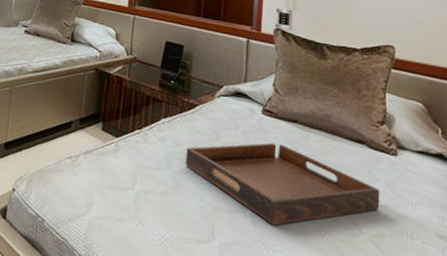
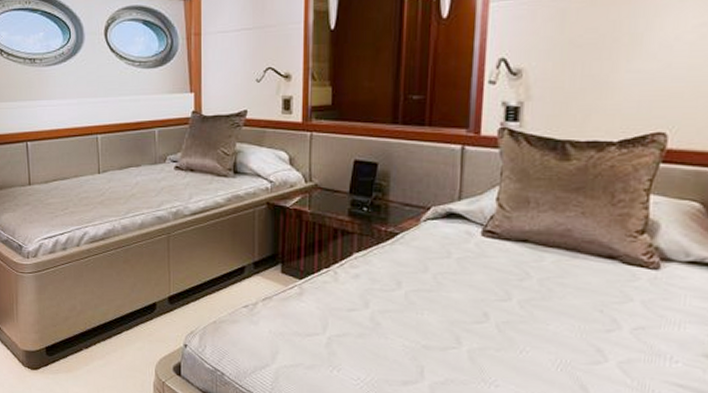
serving tray: present [185,142,380,226] -> none [386,268,634,360]

